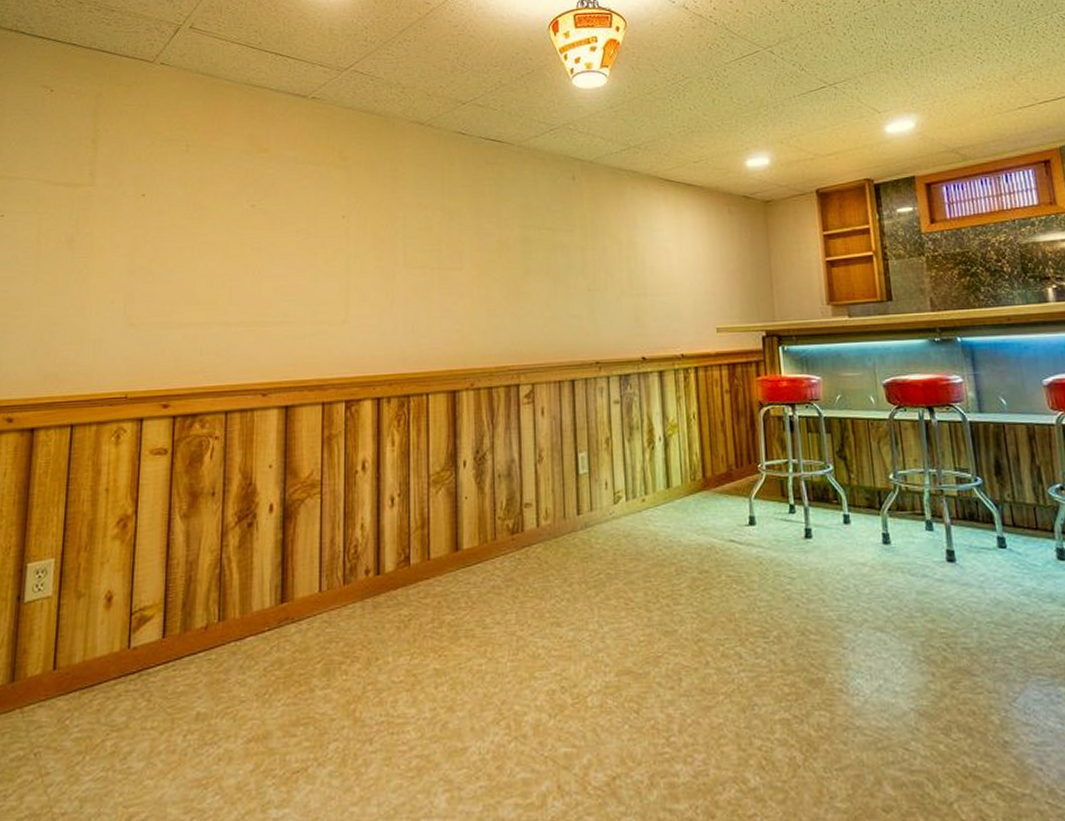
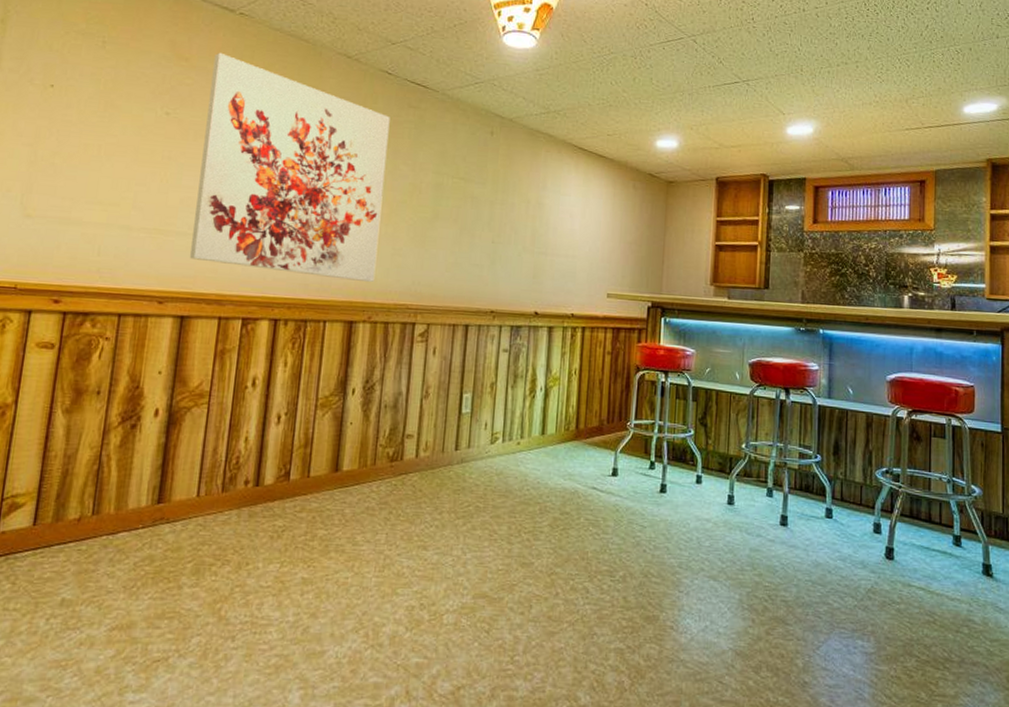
wall art: none [288,138,473,349] -> present [190,52,390,283]

